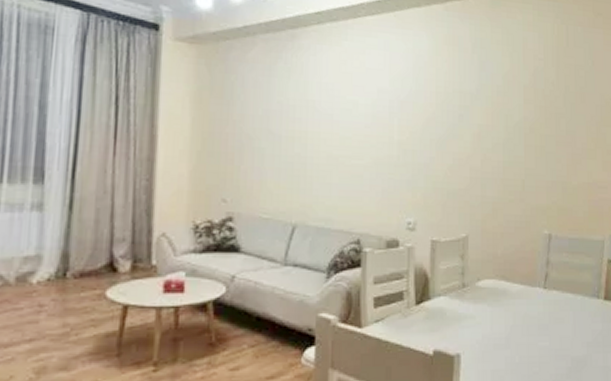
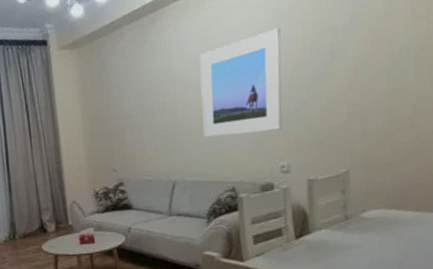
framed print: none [332,79,417,183] -> present [200,27,282,137]

